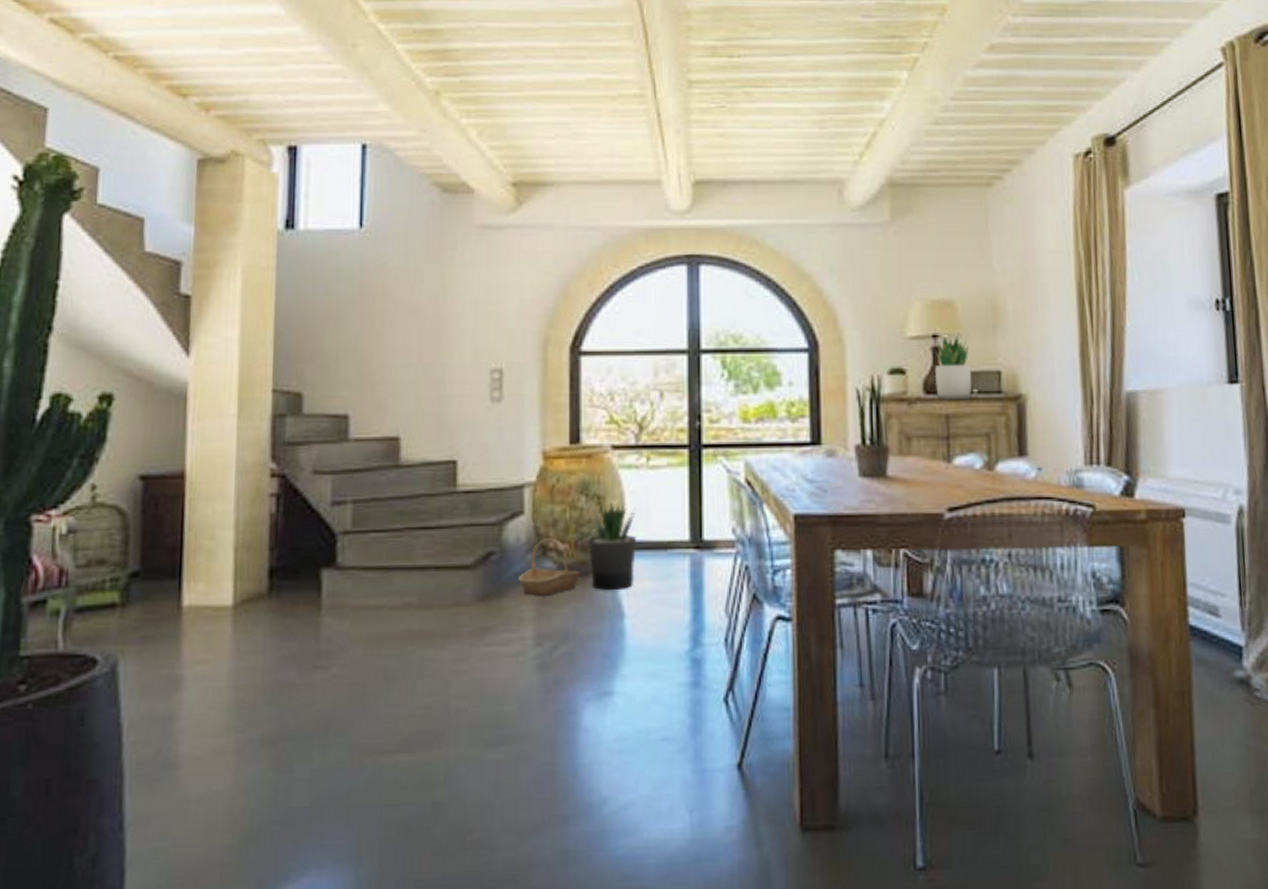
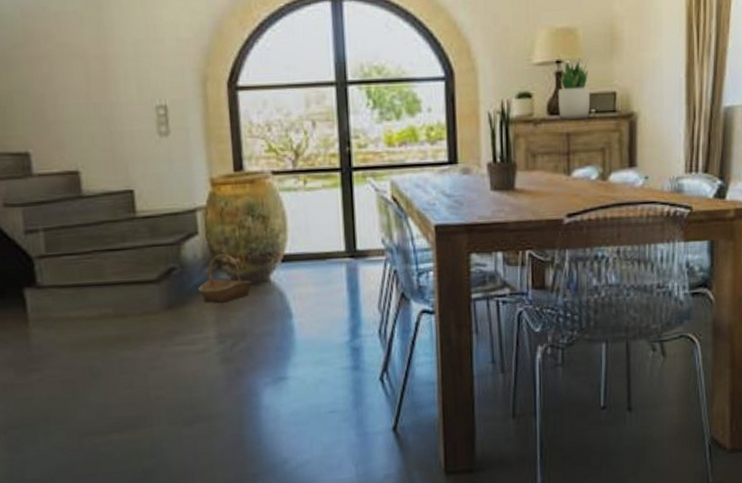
planter: present [588,497,637,590] -> none [257,217,300,295]

